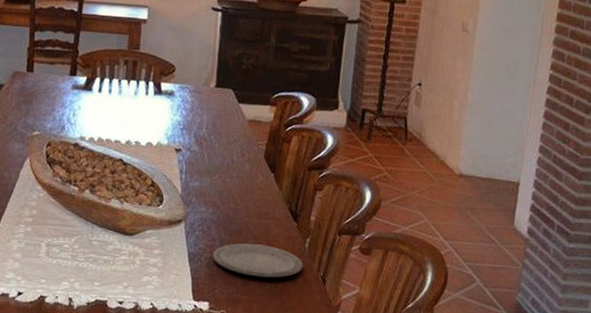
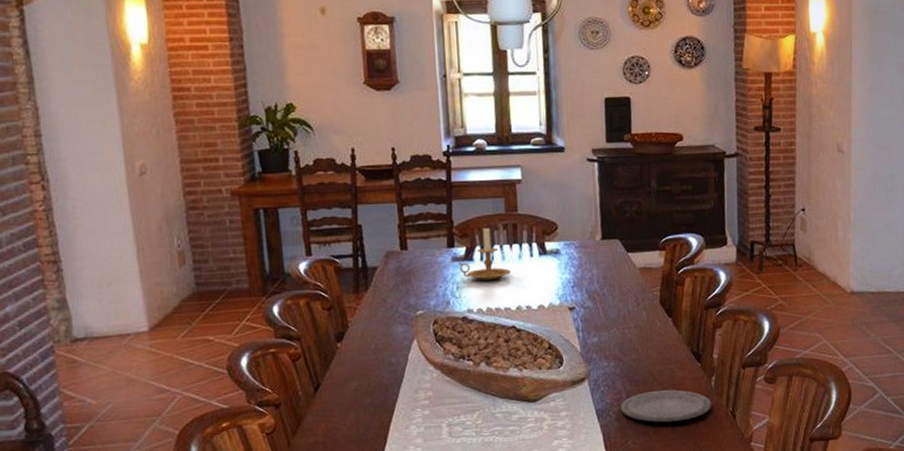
candle holder: none [78,60,126,113] -> present [458,226,511,281]

